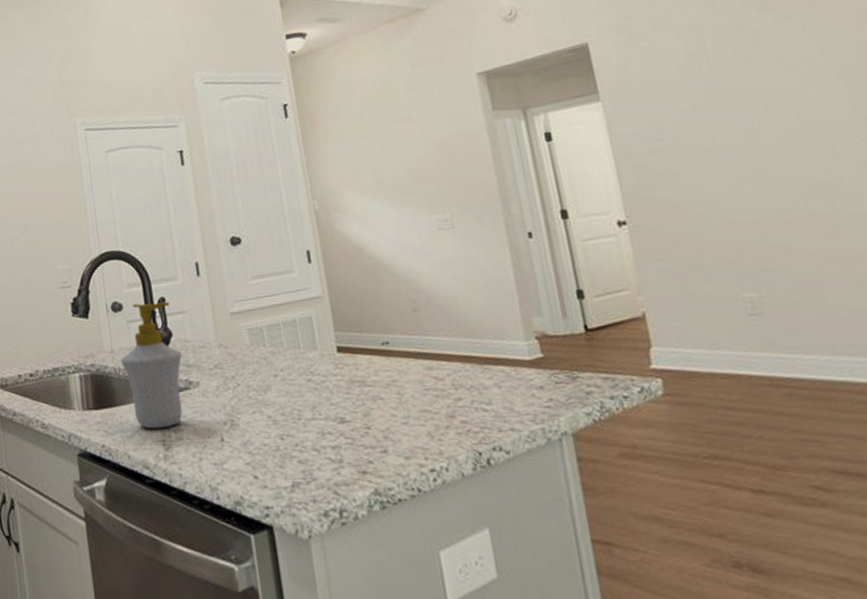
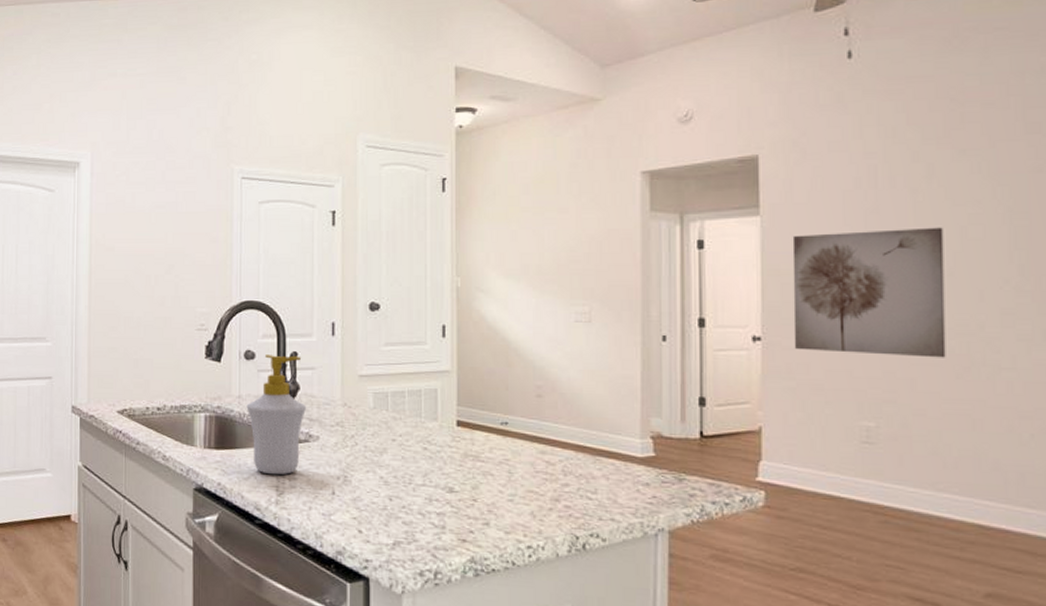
wall art: none [636,89,813,229] -> present [792,227,946,358]

